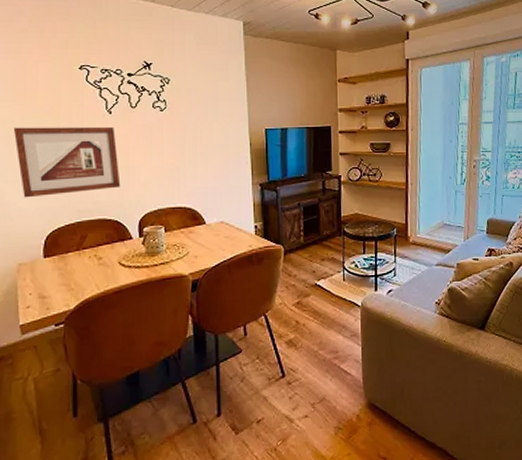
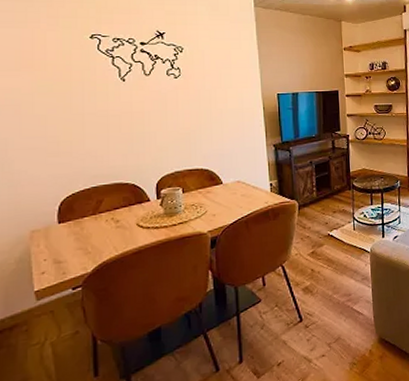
picture frame: present [13,126,121,198] -> none [21,93,137,165]

